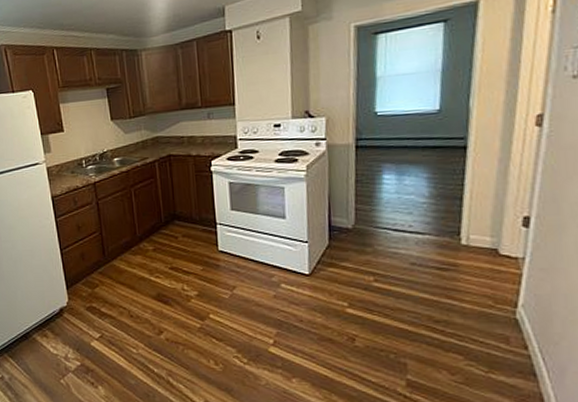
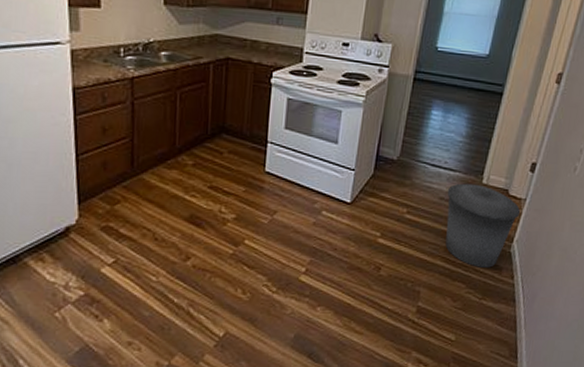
trash can: none [418,245,521,337] -> present [445,183,521,268]

